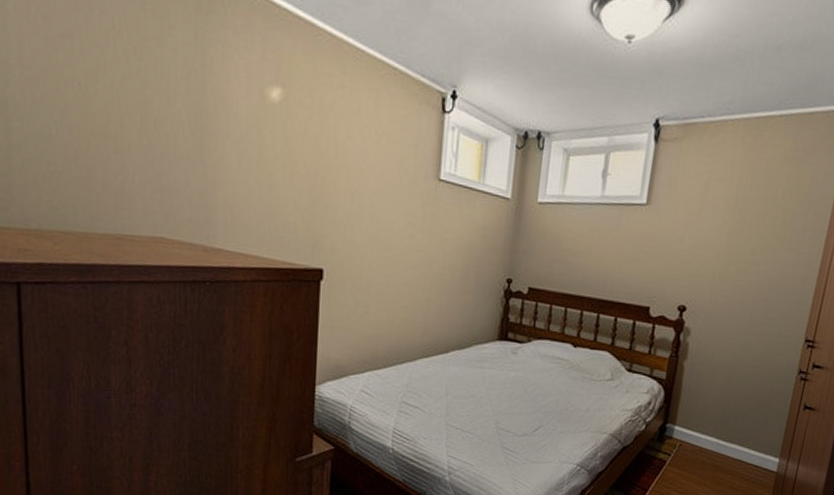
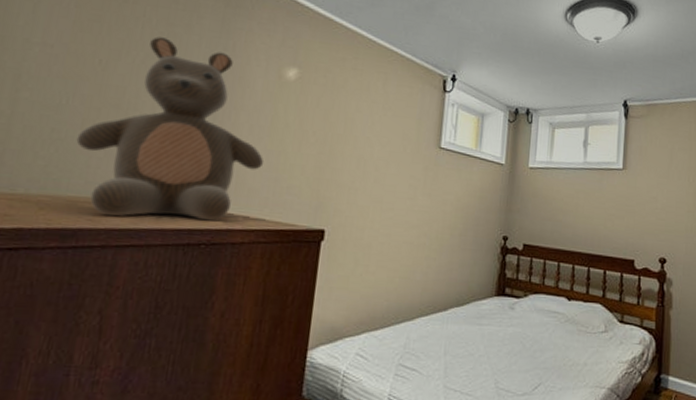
stuffed bear: none [73,53,257,258] -> present [76,37,265,221]

